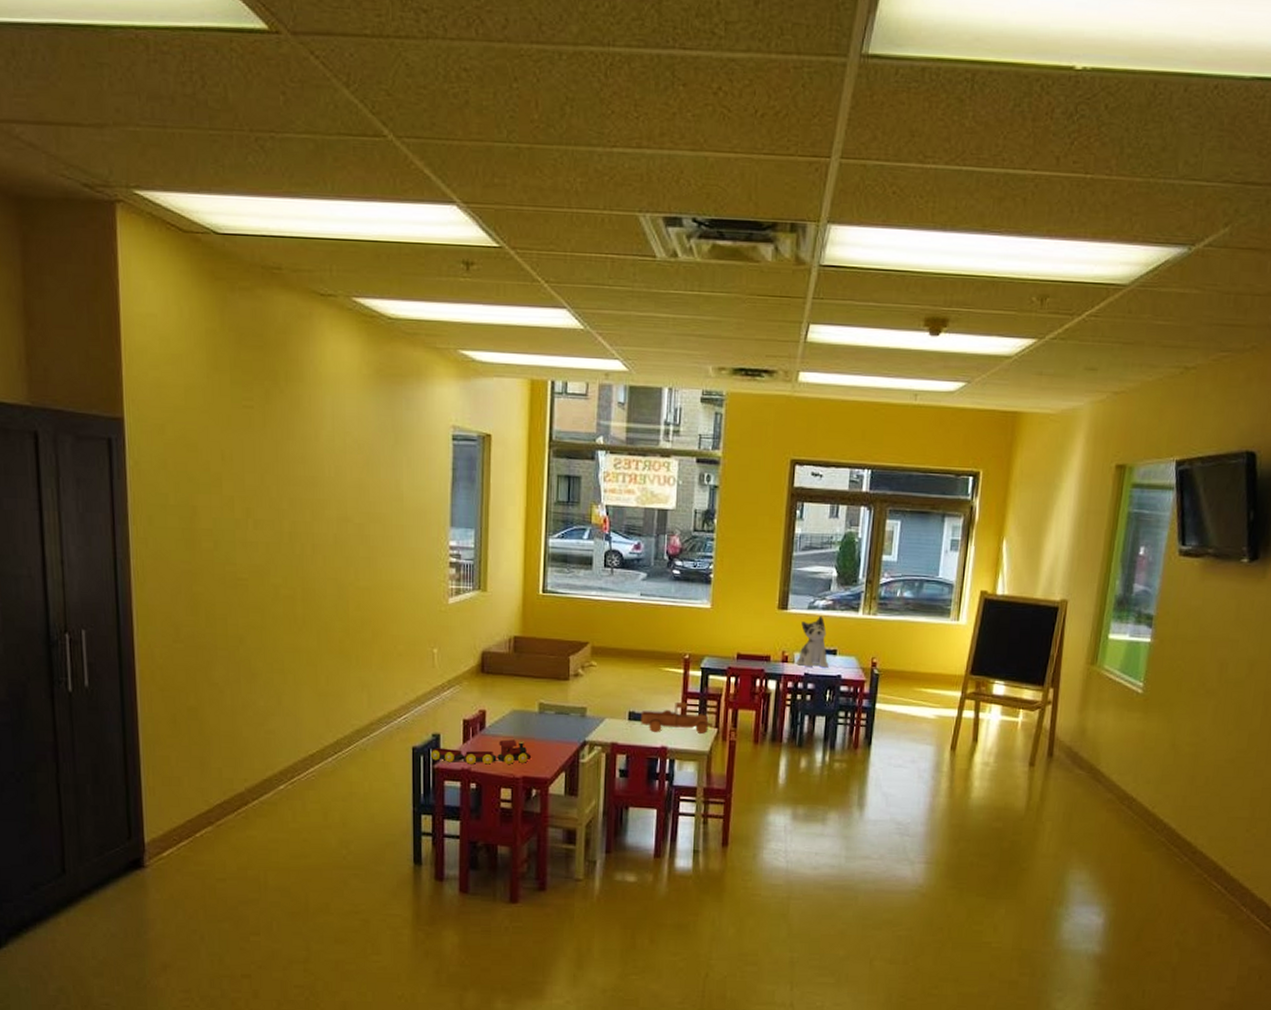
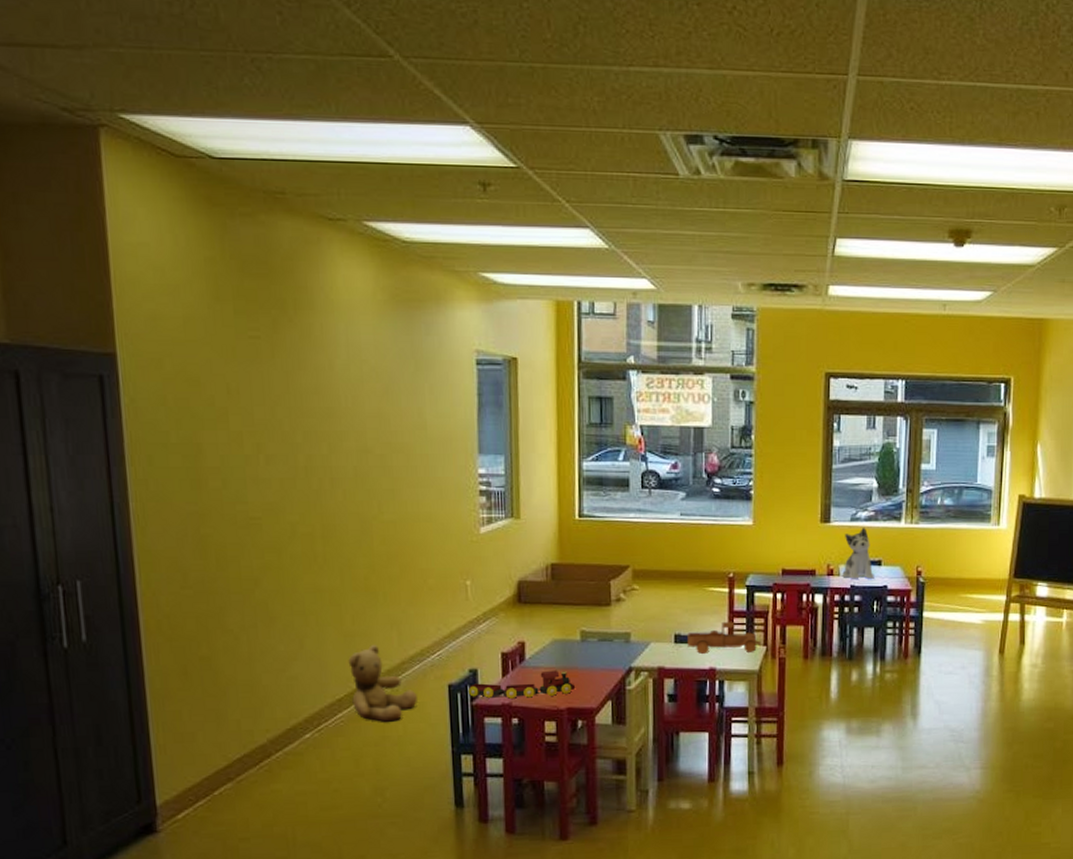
teddy bear: none [321,705,383,779] -> present [348,645,417,722]

